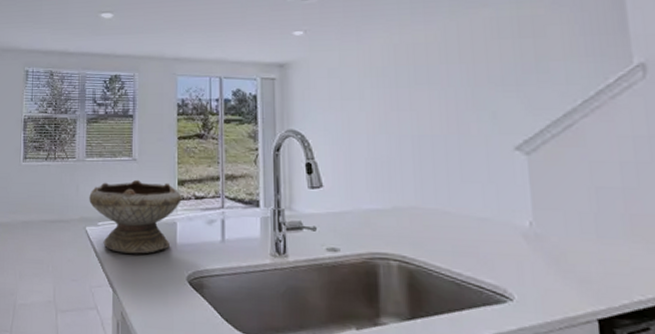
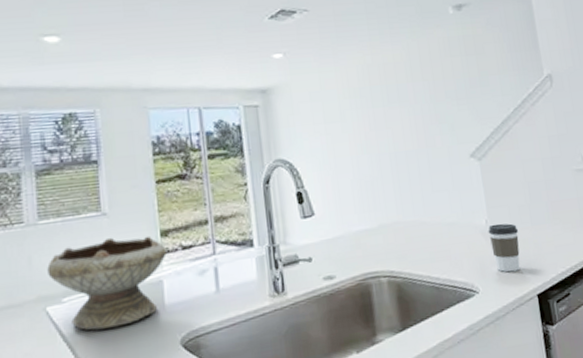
coffee cup: none [532,228,577,287] -> present [488,223,520,273]

